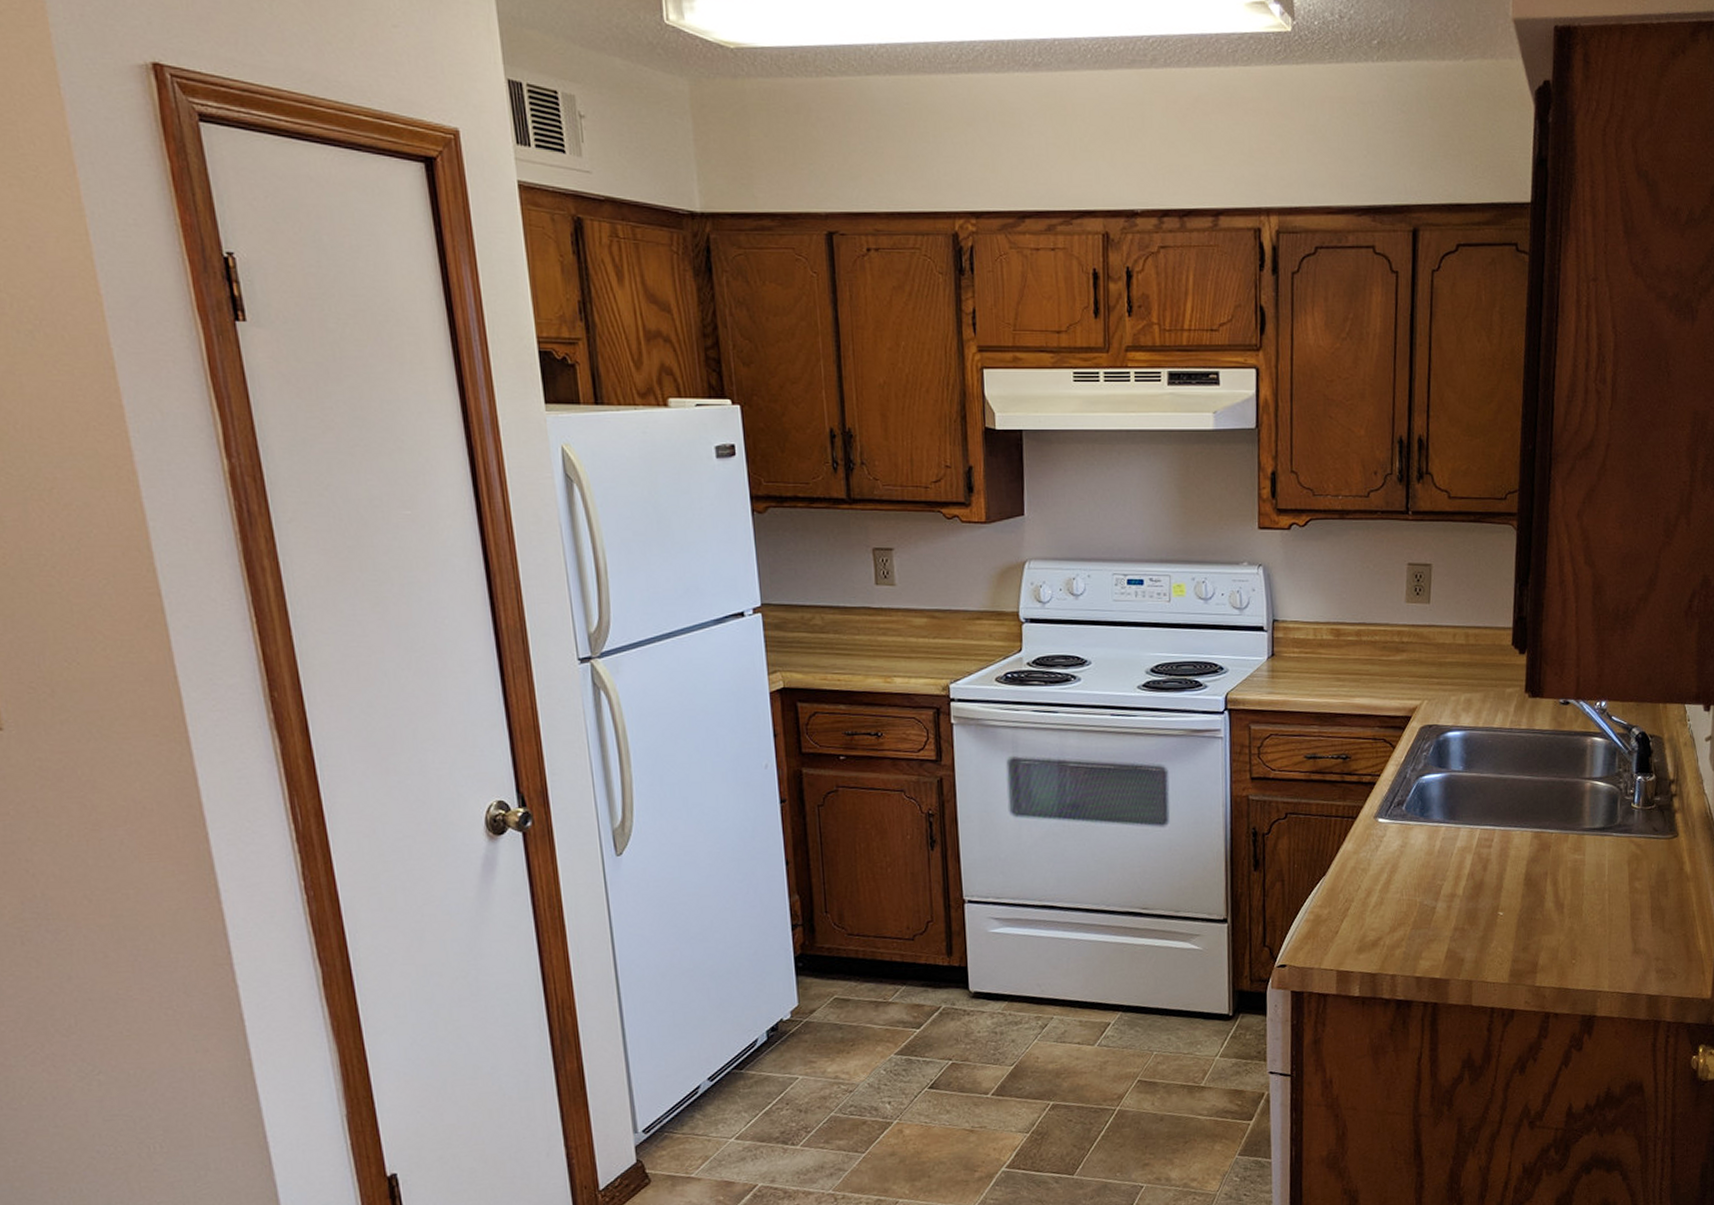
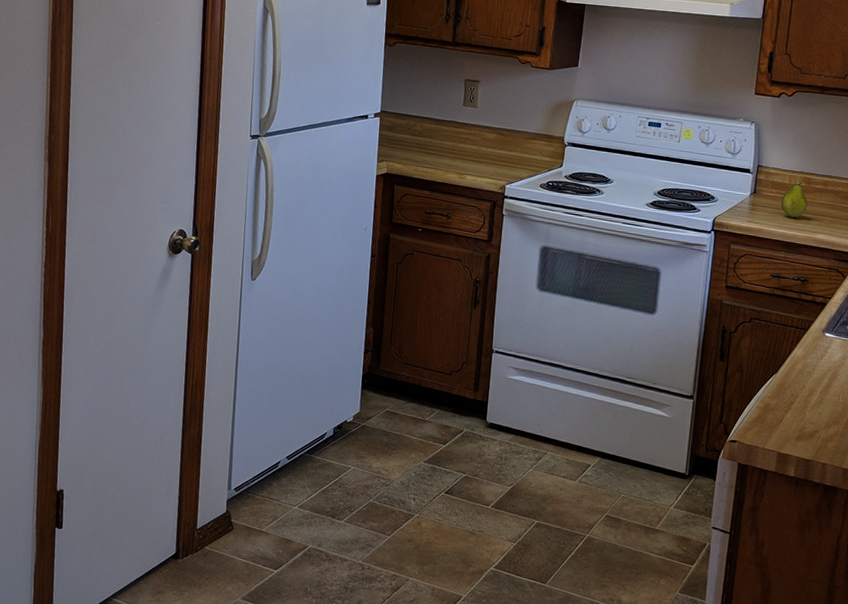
fruit: none [1306,635,1340,682] -> present [781,182,808,218]

